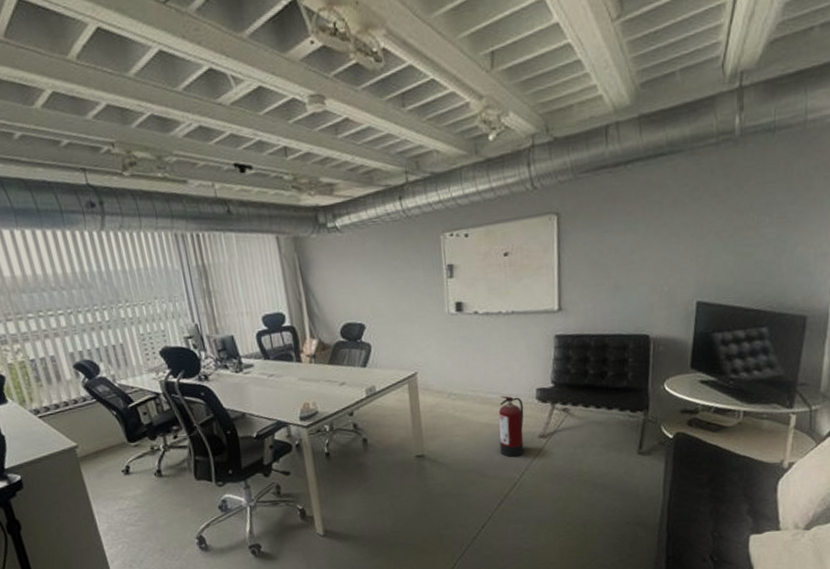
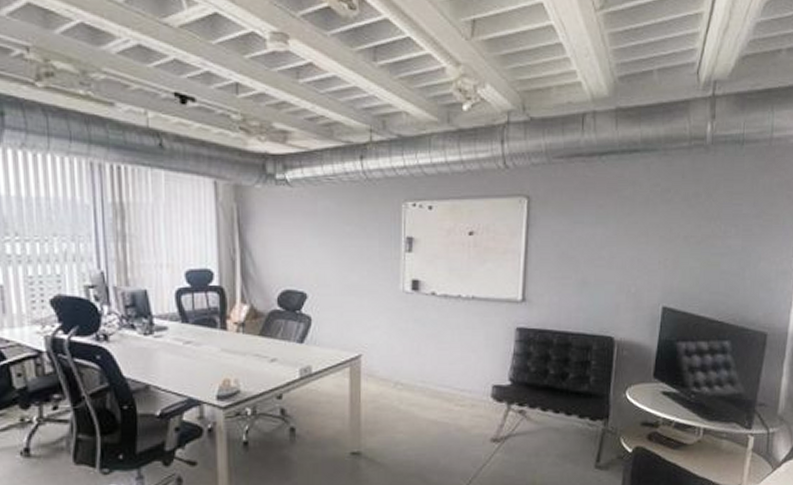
fire extinguisher: present [498,396,524,458] -> none [447,390,477,463]

